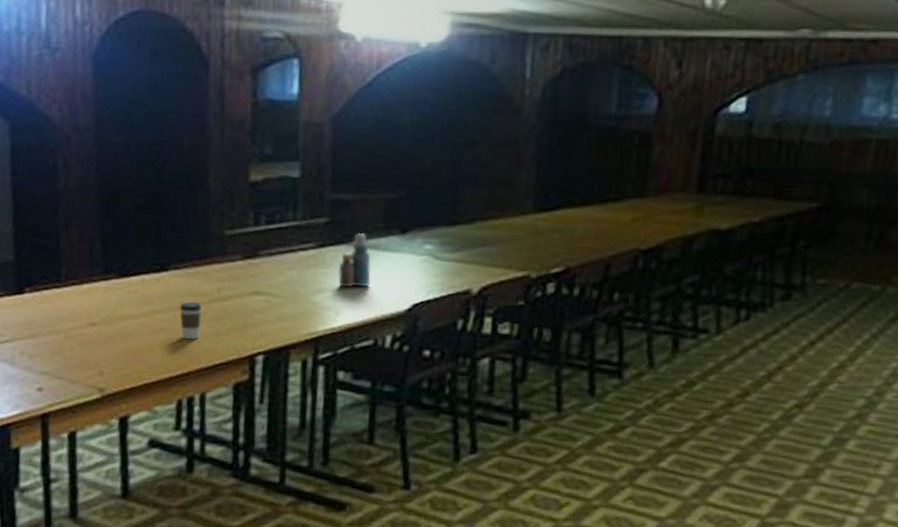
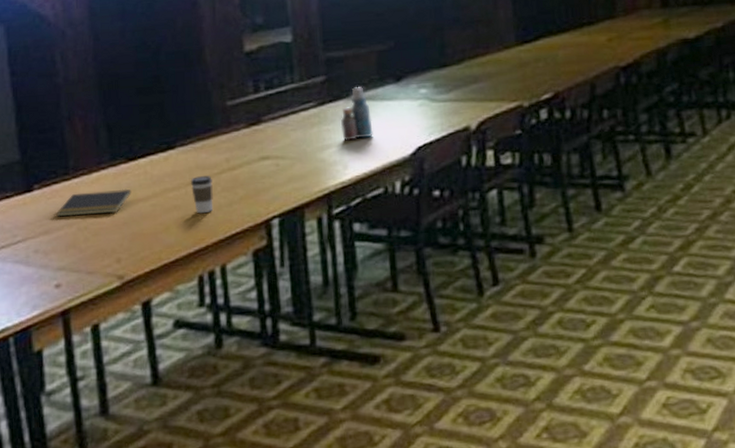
notepad: none [45,301,120,327] -> present [56,188,132,217]

